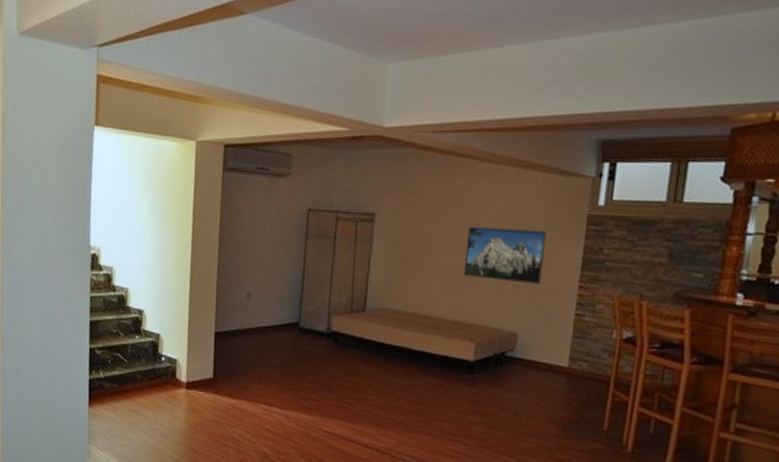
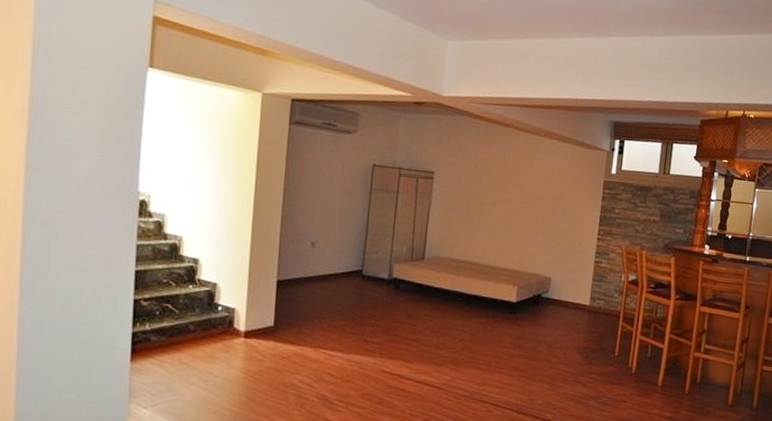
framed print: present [463,226,546,285] -> none [508,186,573,237]

